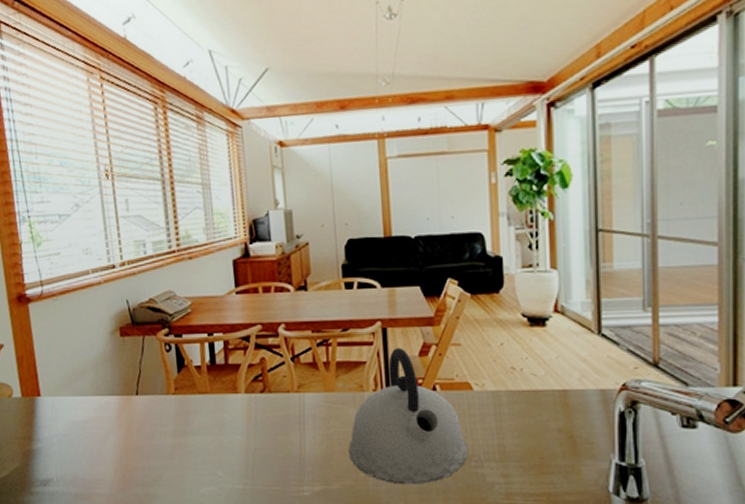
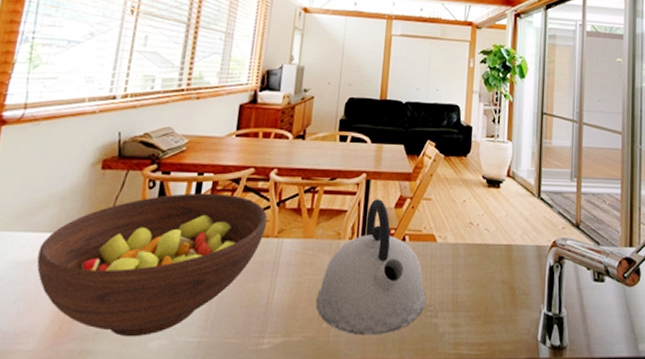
fruit bowl: none [88,352,285,484] -> present [36,193,267,337]

